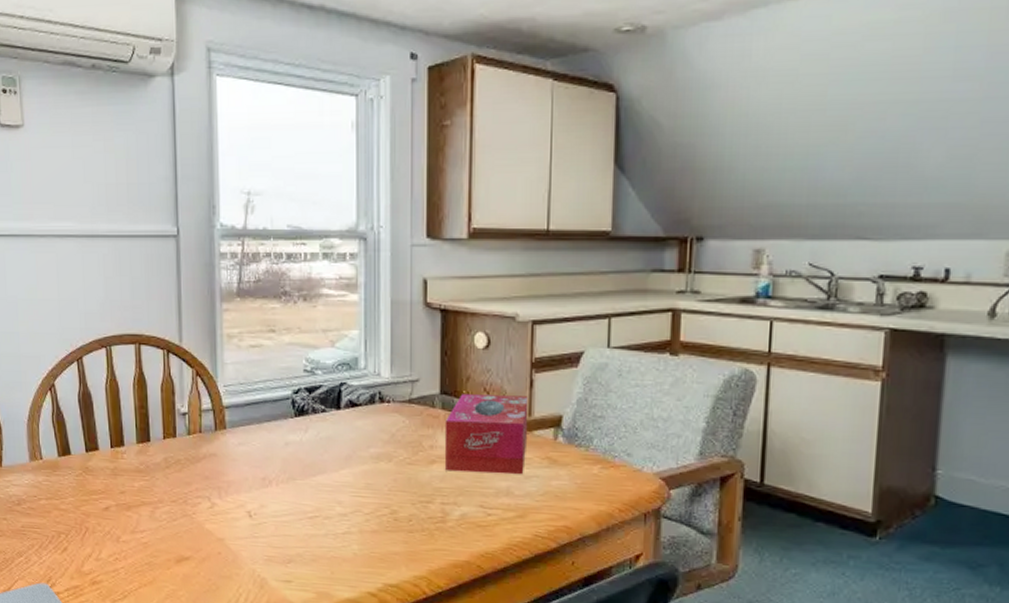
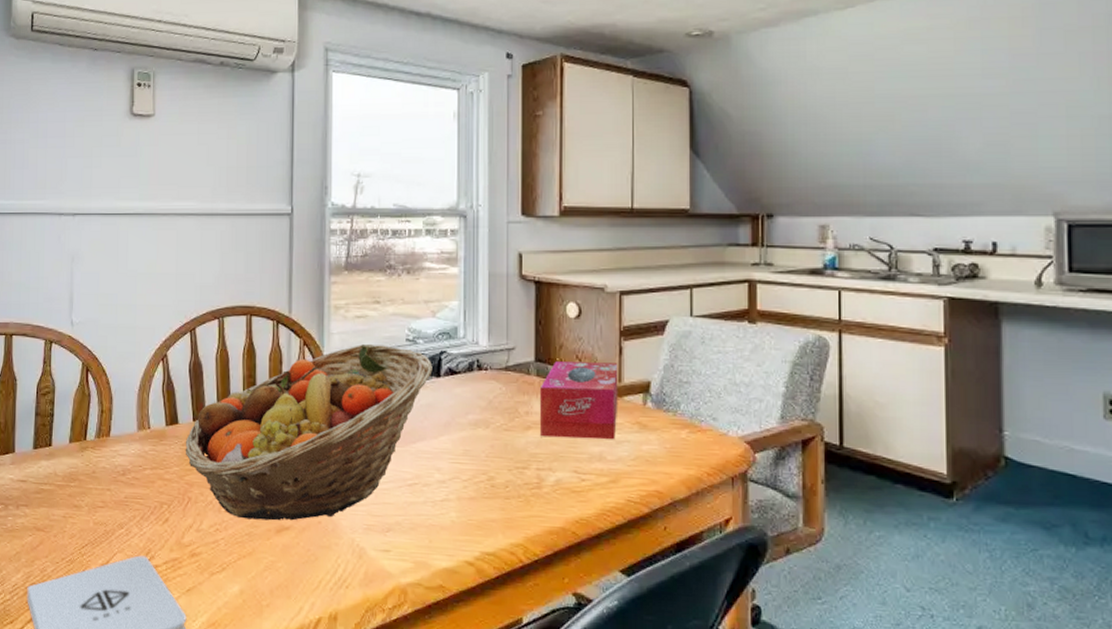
fruit basket: none [79,374,332,551] -> present [185,343,433,521]

